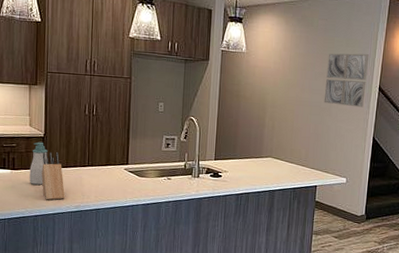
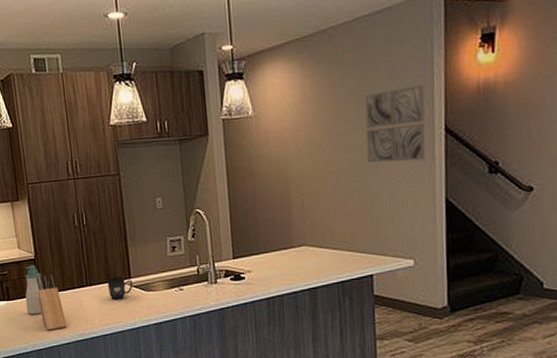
mug: none [106,161,129,181] -> present [106,276,133,300]

